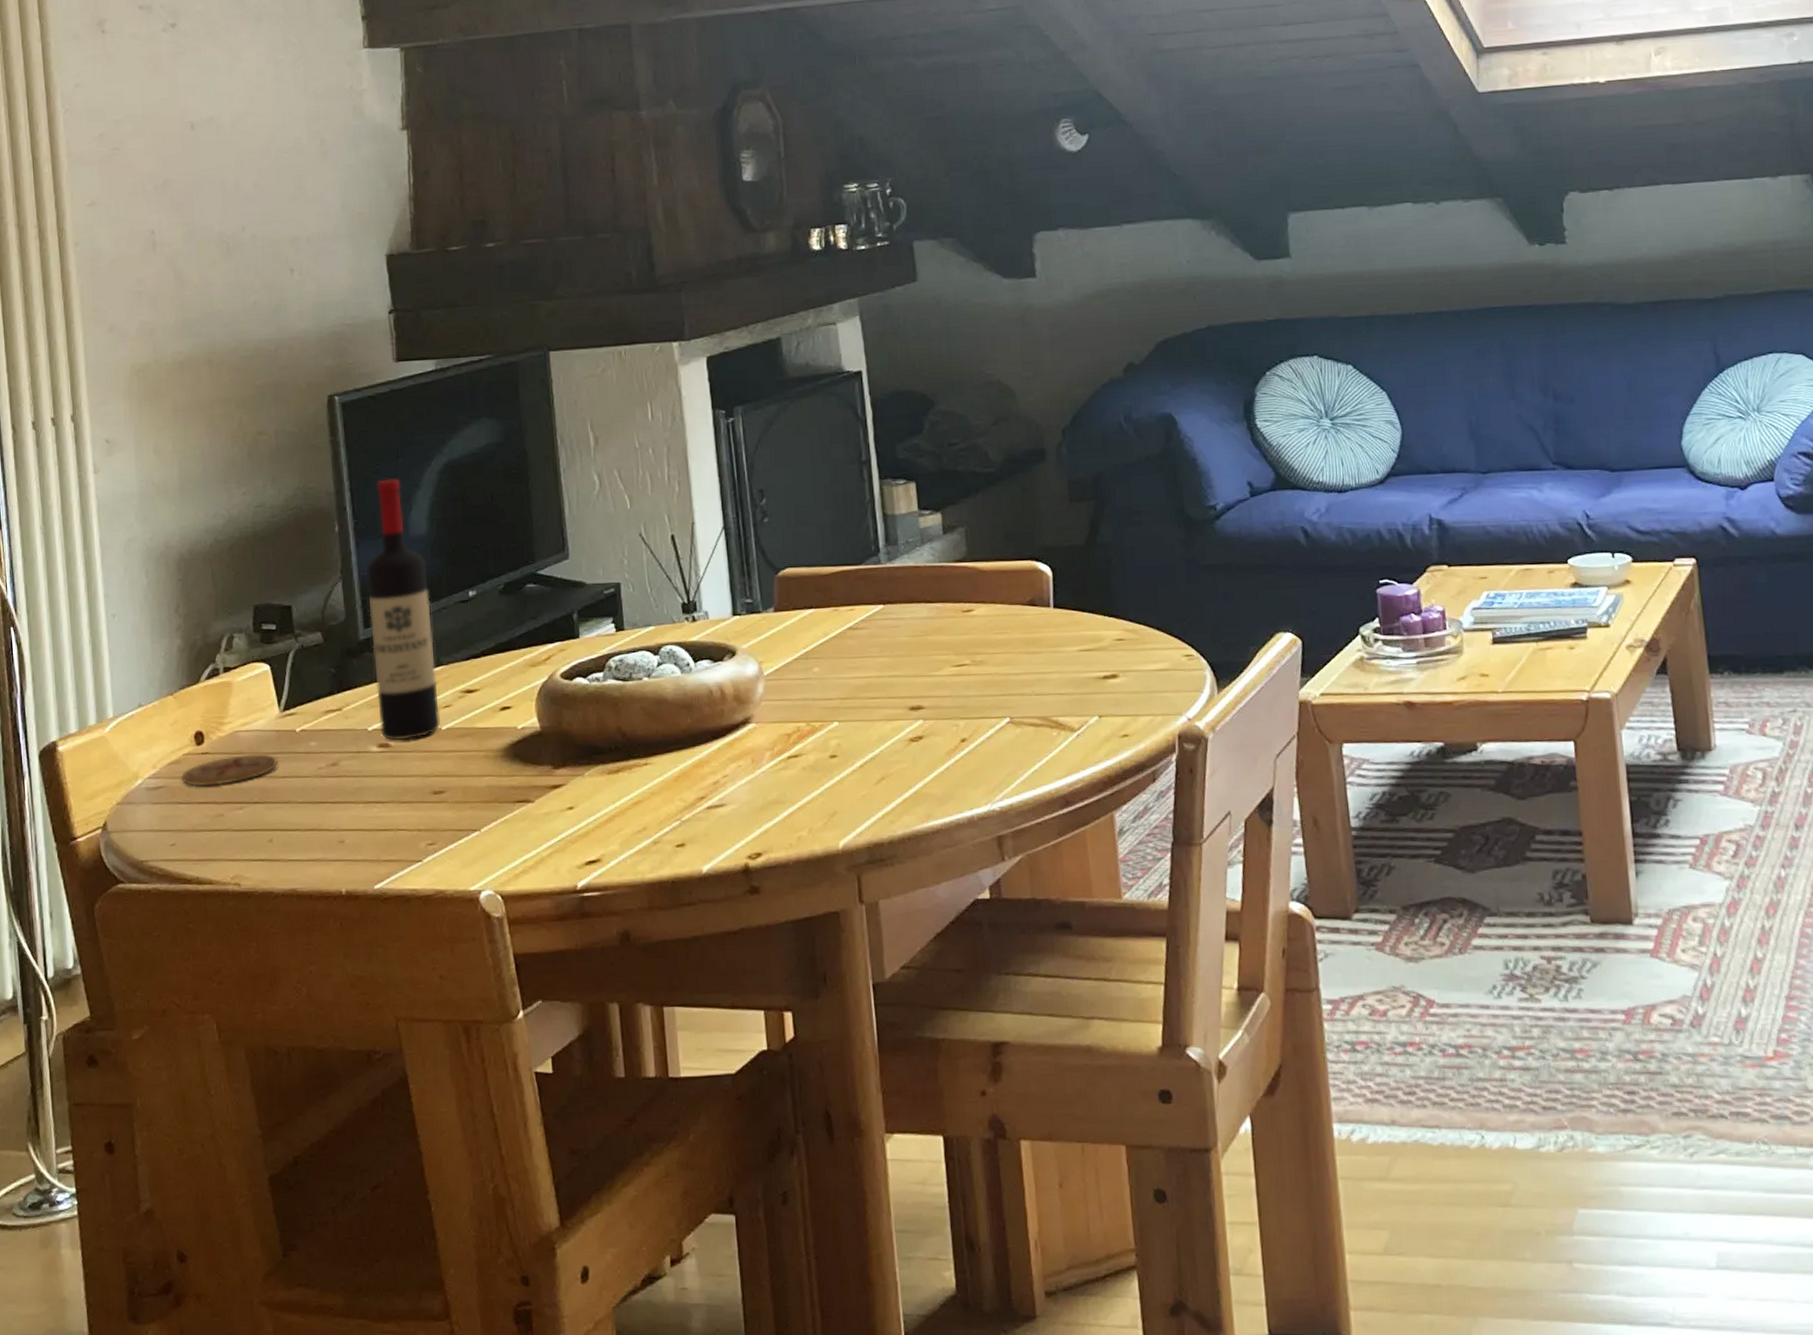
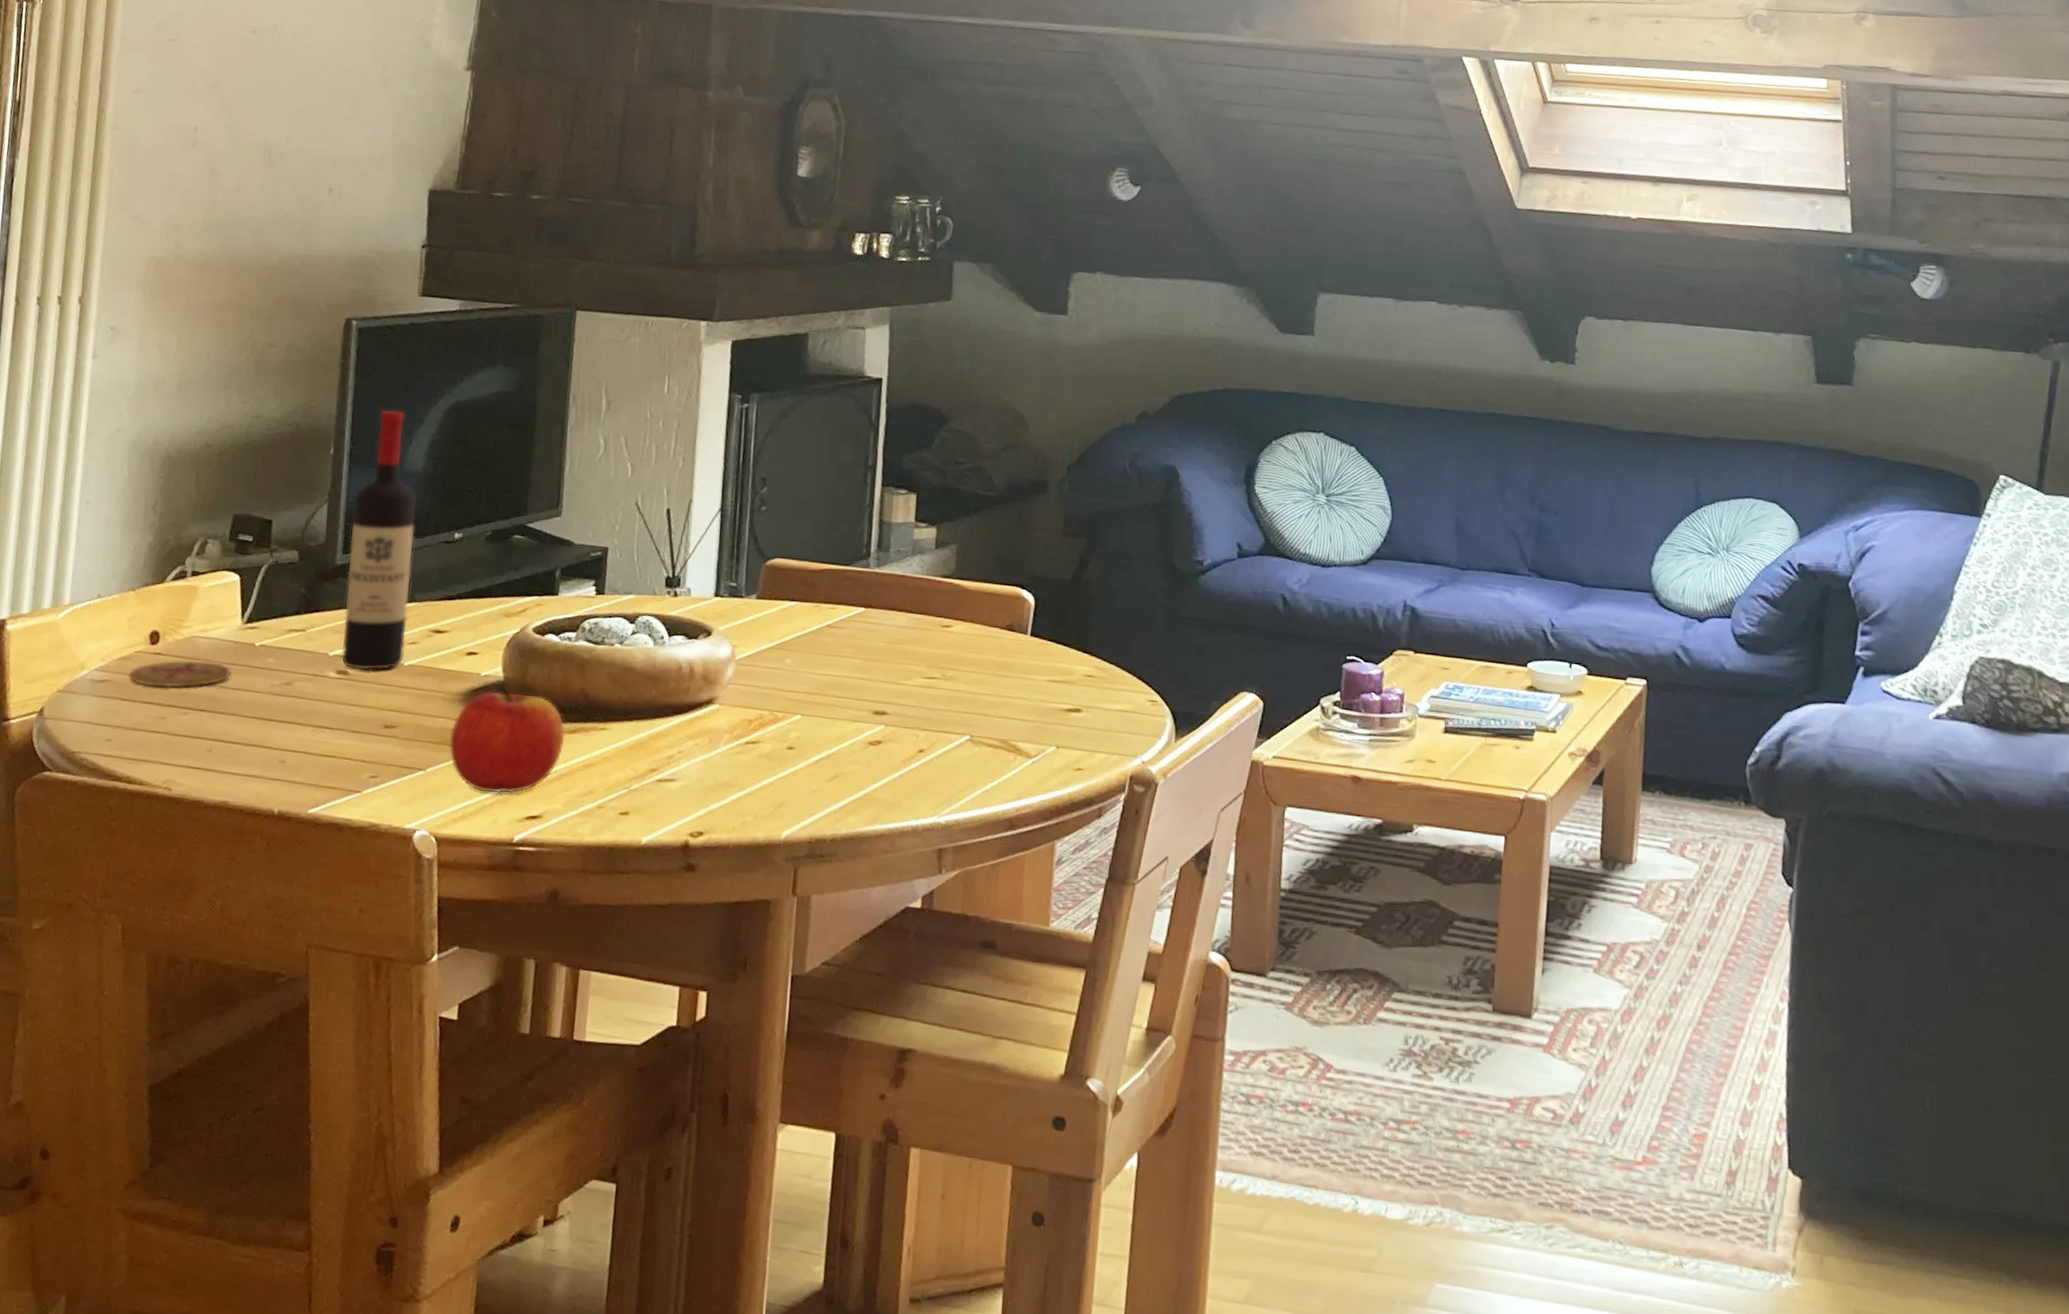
apple: none [498,736,611,844] -> present [449,685,566,794]

